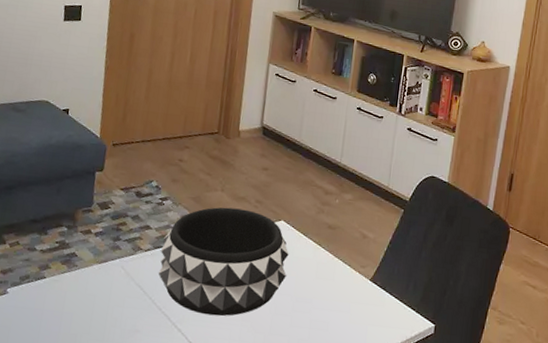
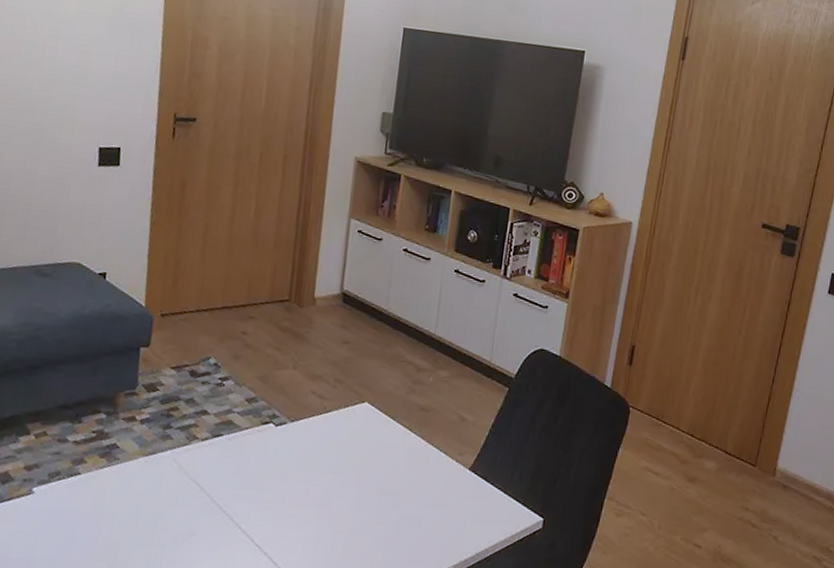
decorative bowl: present [159,207,289,316] -> none [218,387,374,515]

